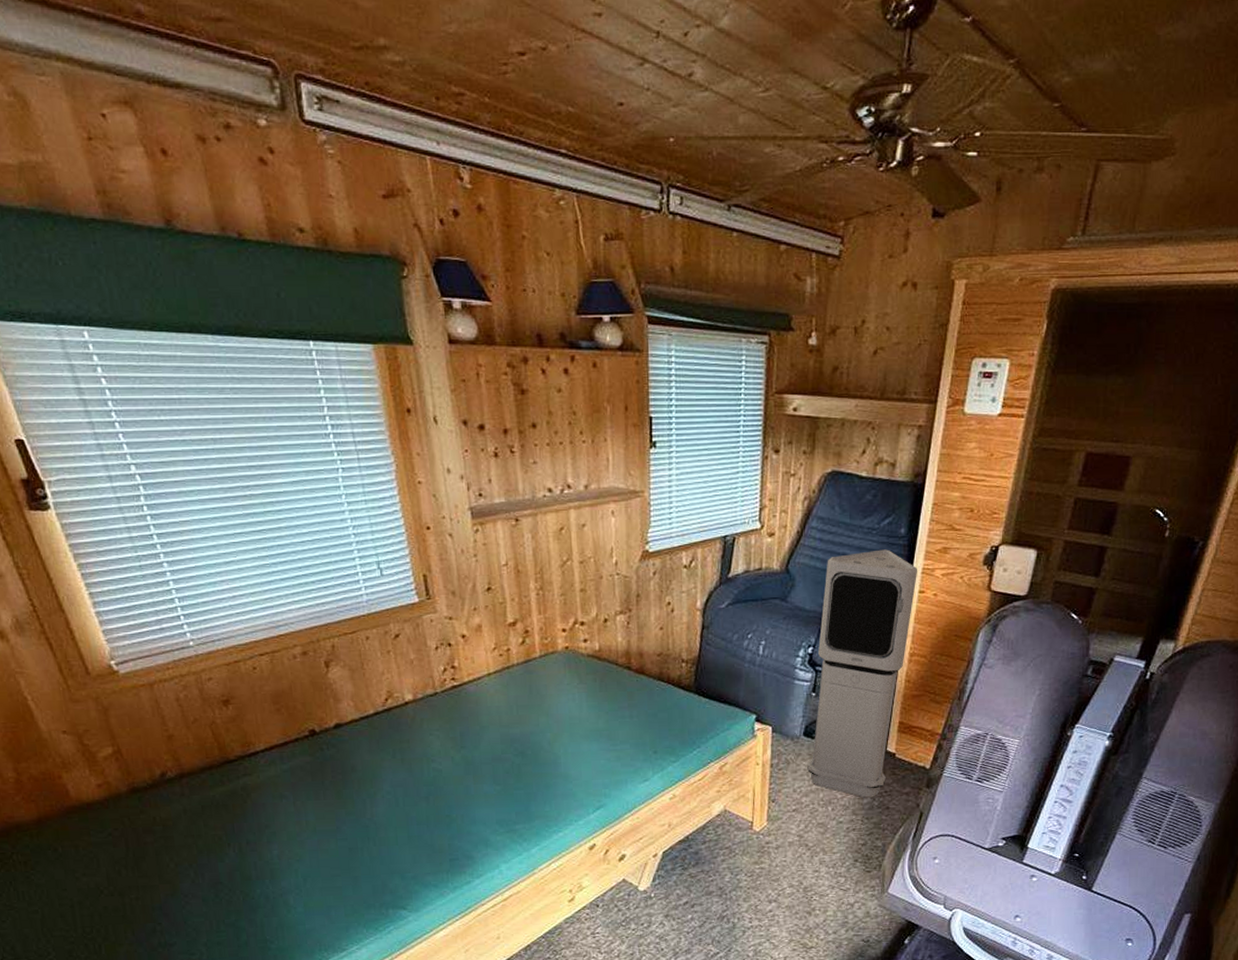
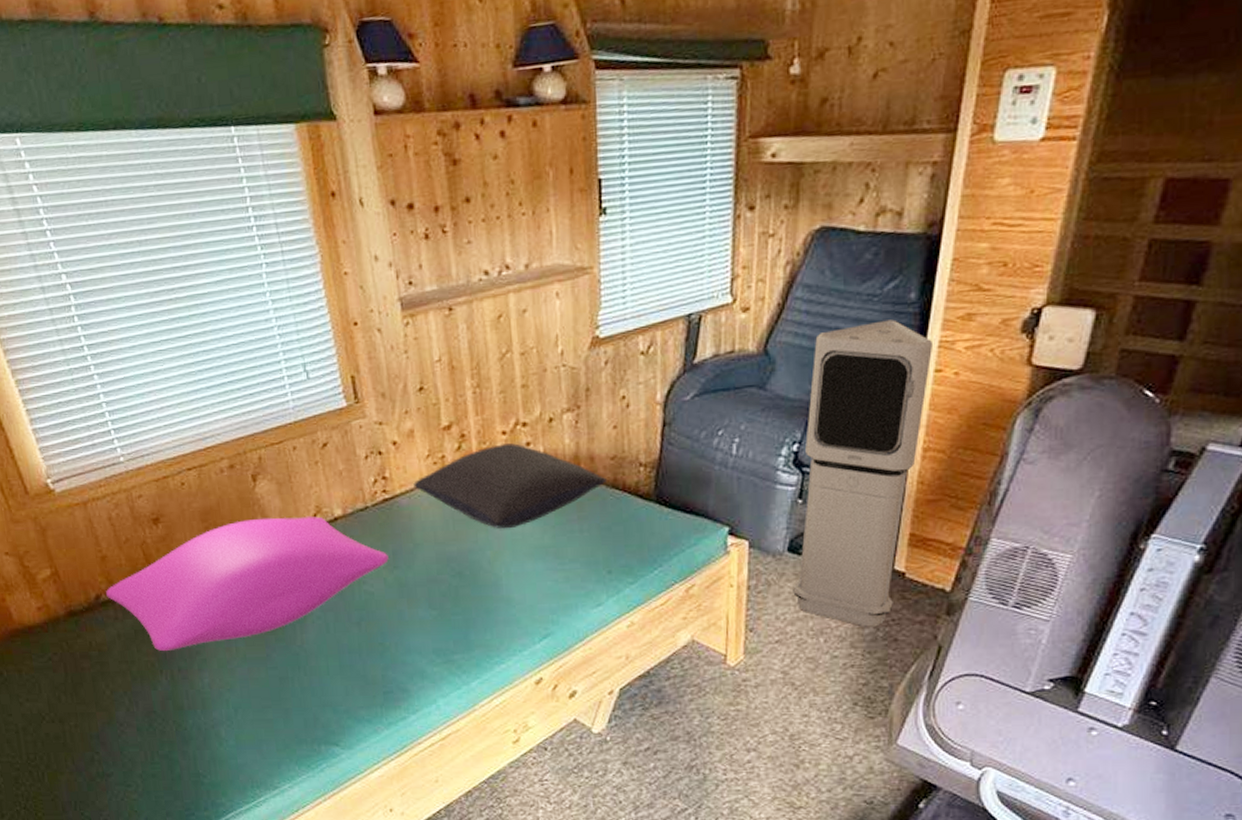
cushion: none [172,700,456,825] -> present [106,515,389,651]
pillow: none [480,640,655,714] -> present [413,443,608,529]

